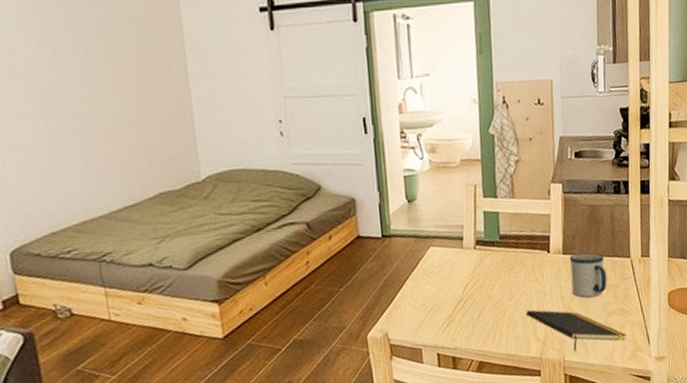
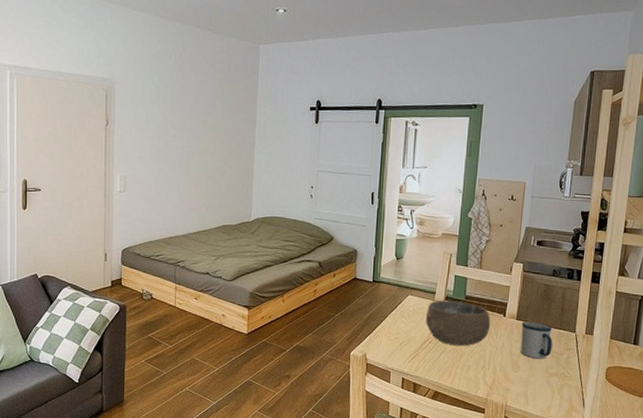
bowl: none [455,243,534,301] -> present [425,300,491,346]
notepad: present [526,310,627,352] -> none [479,359,564,400]

